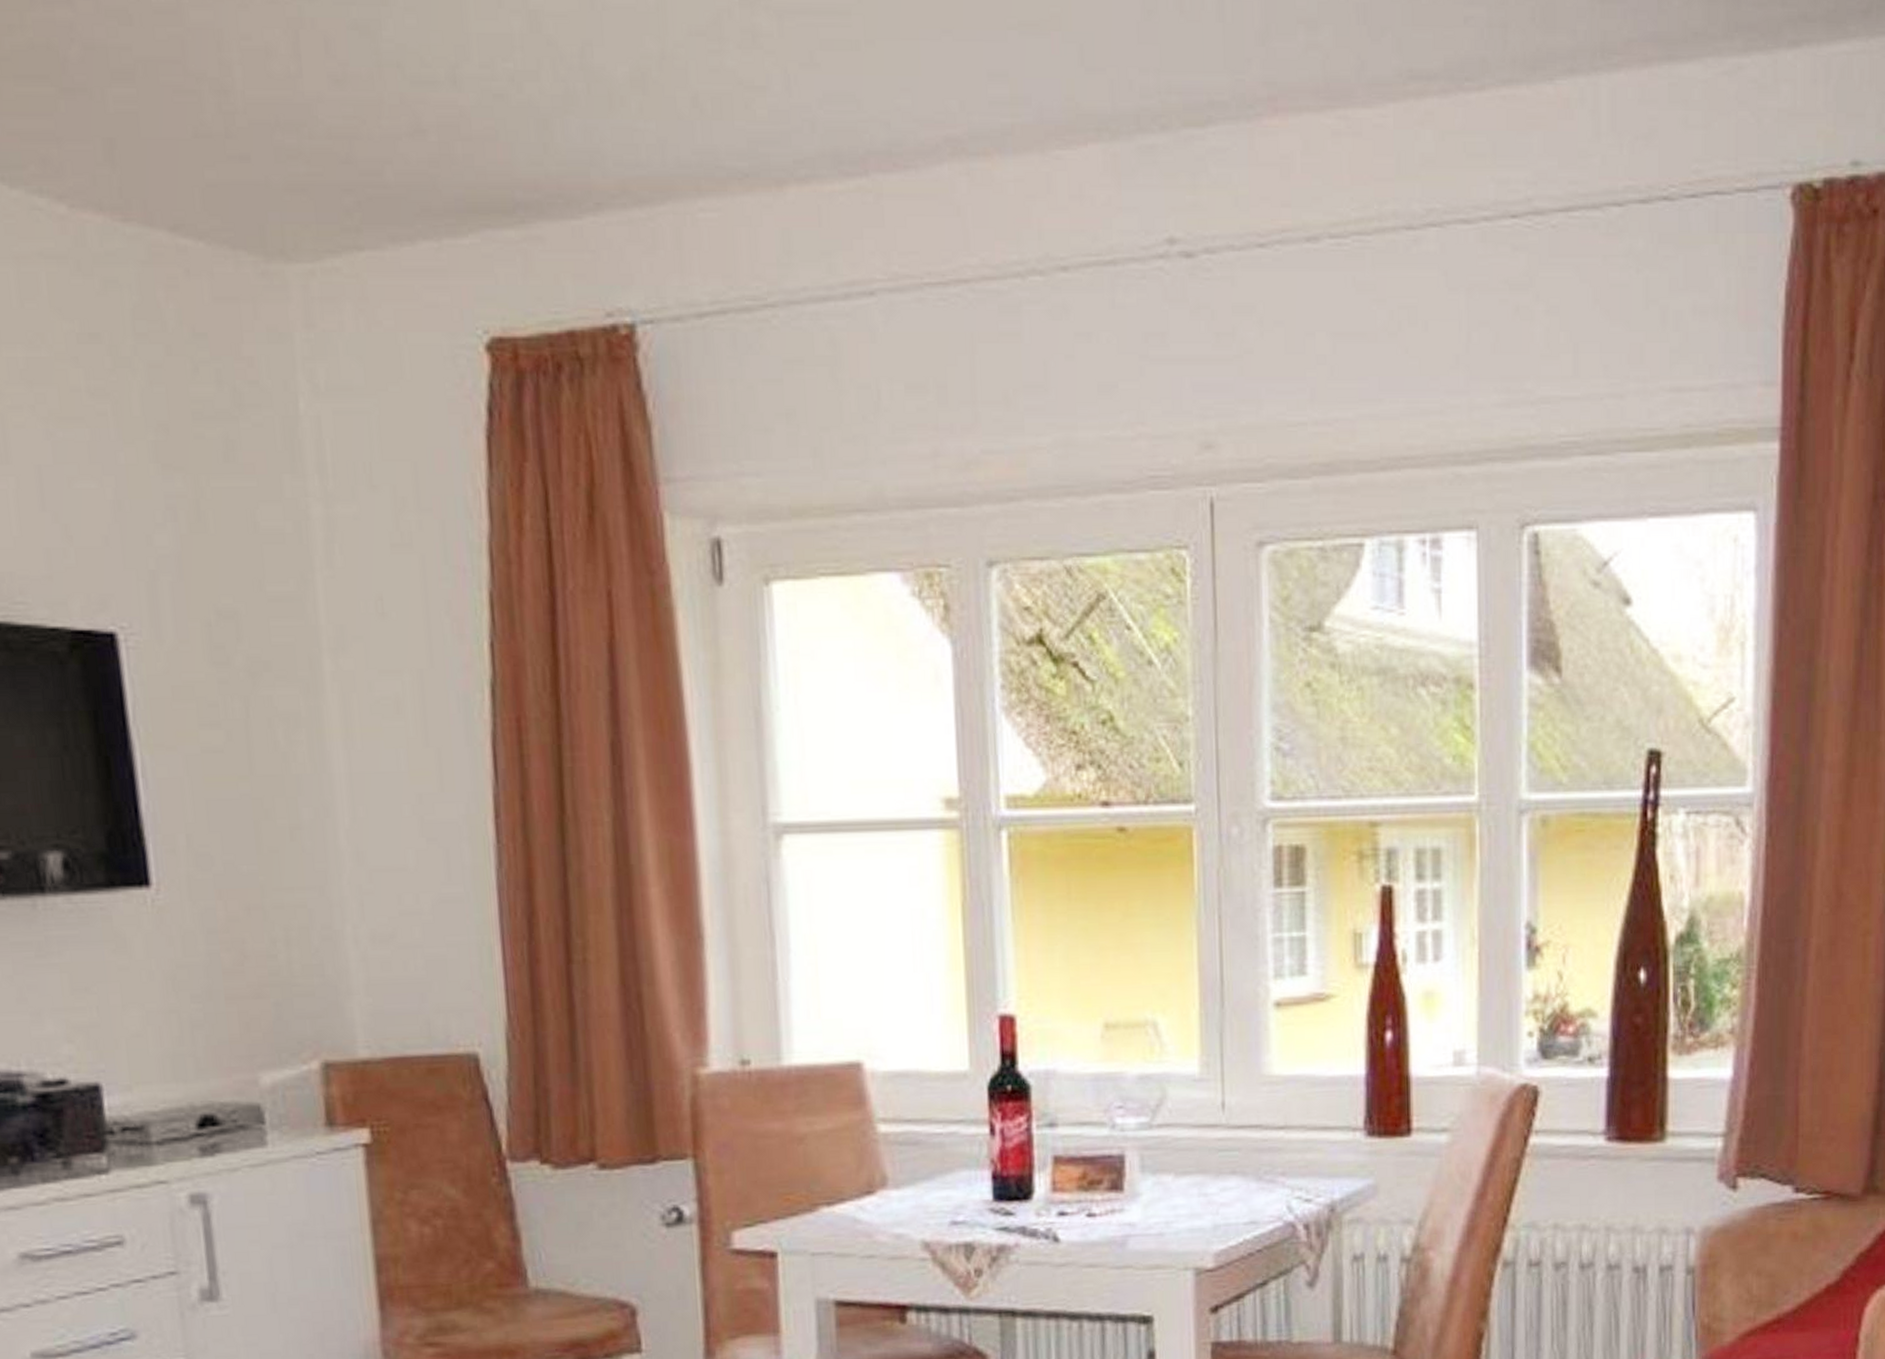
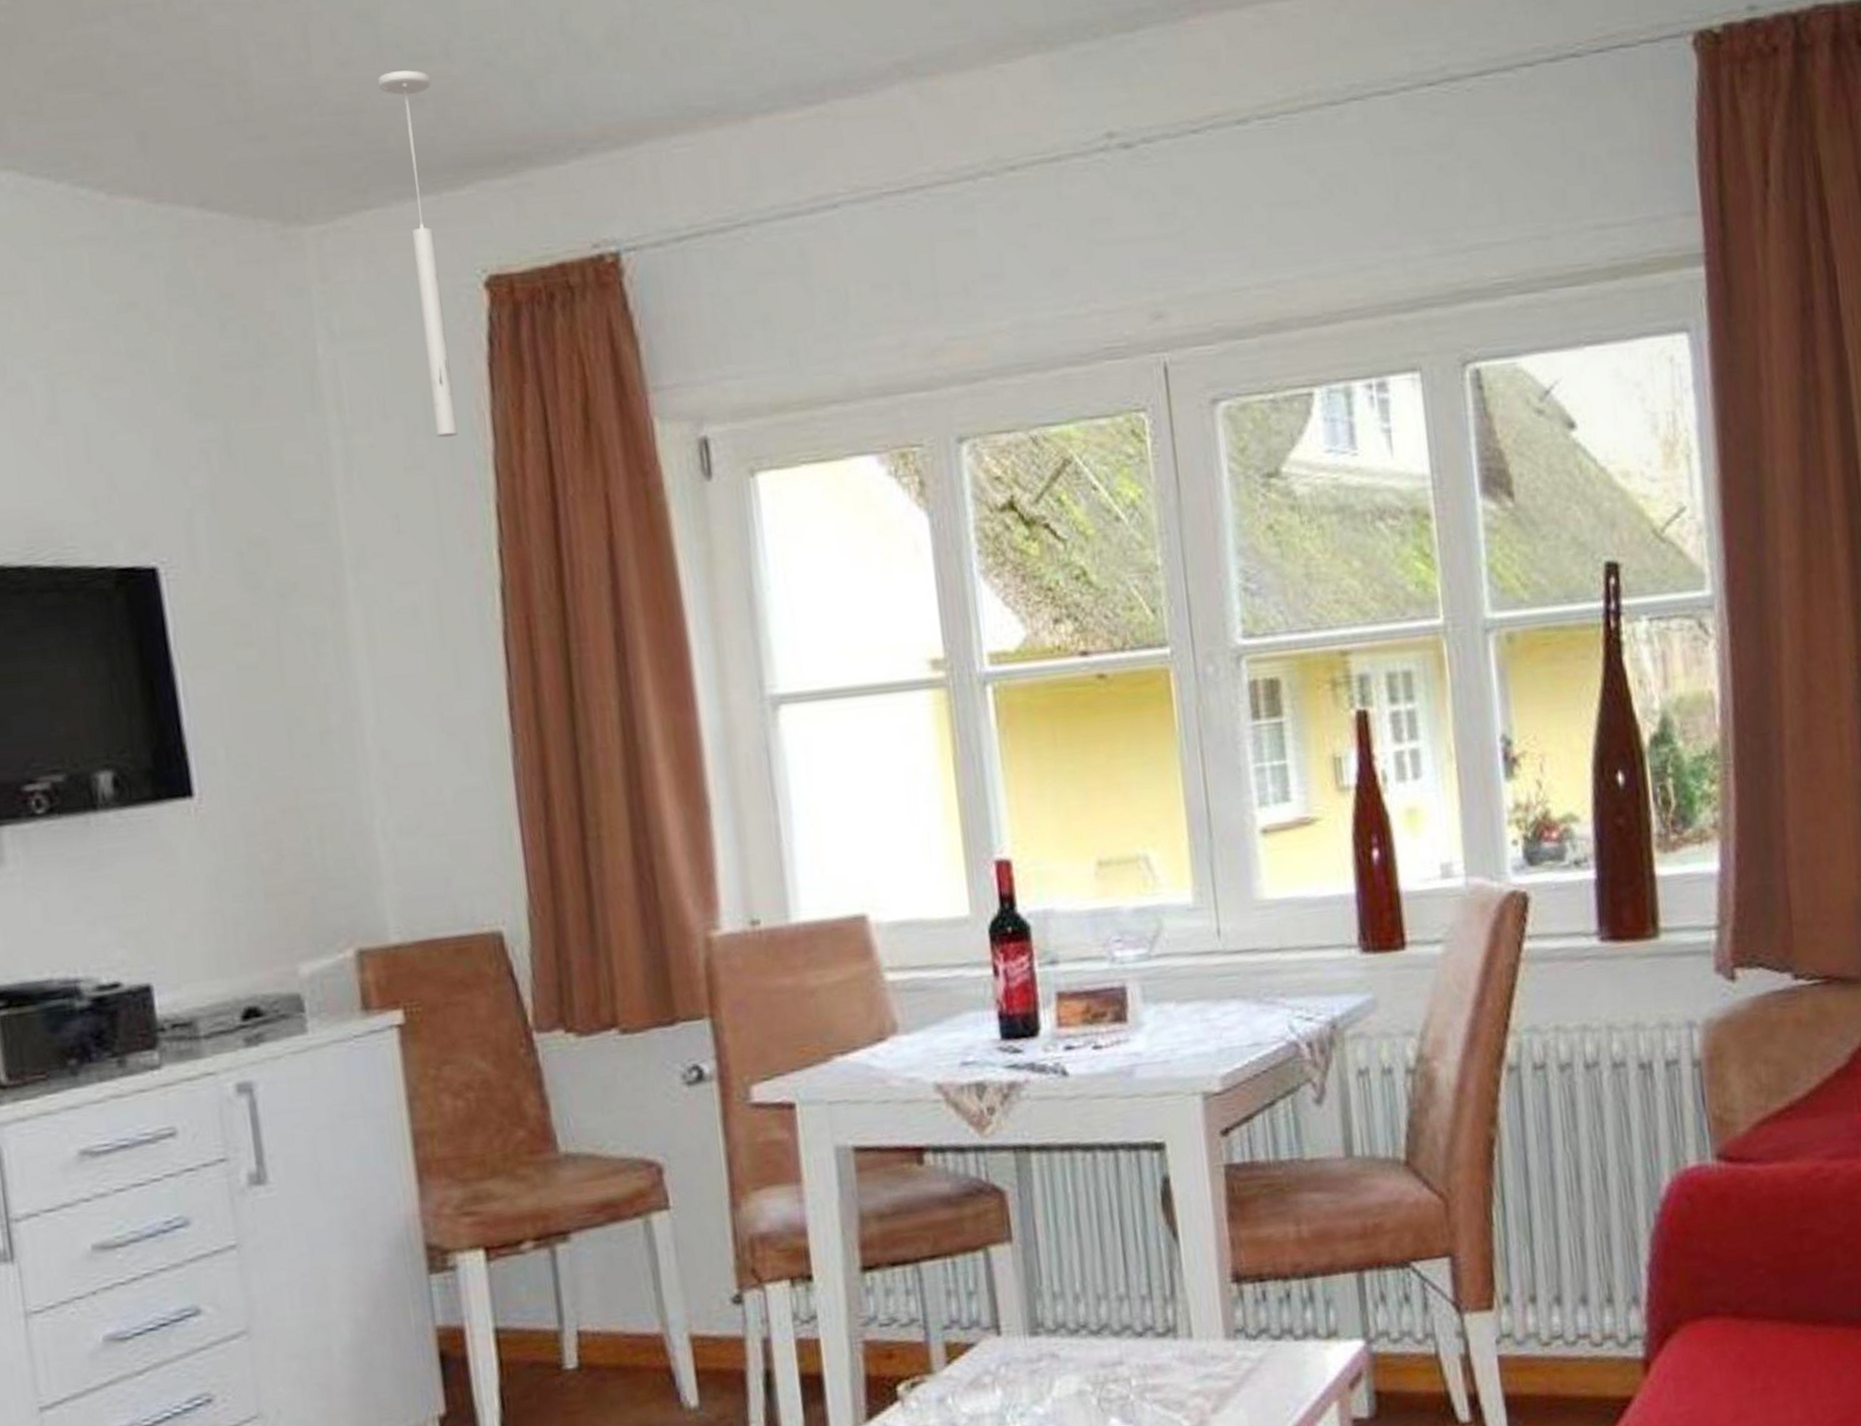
ceiling light: none [375,95,452,515] -> present [377,70,459,438]

